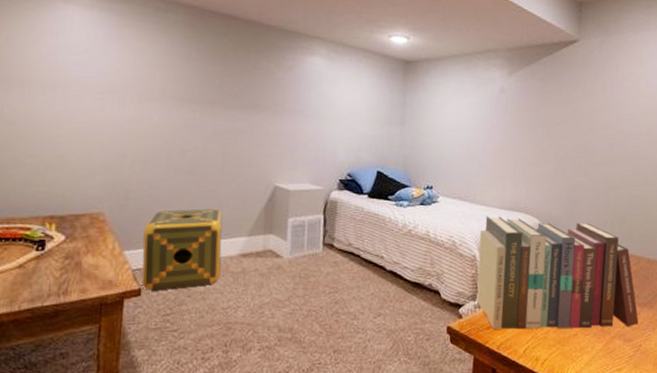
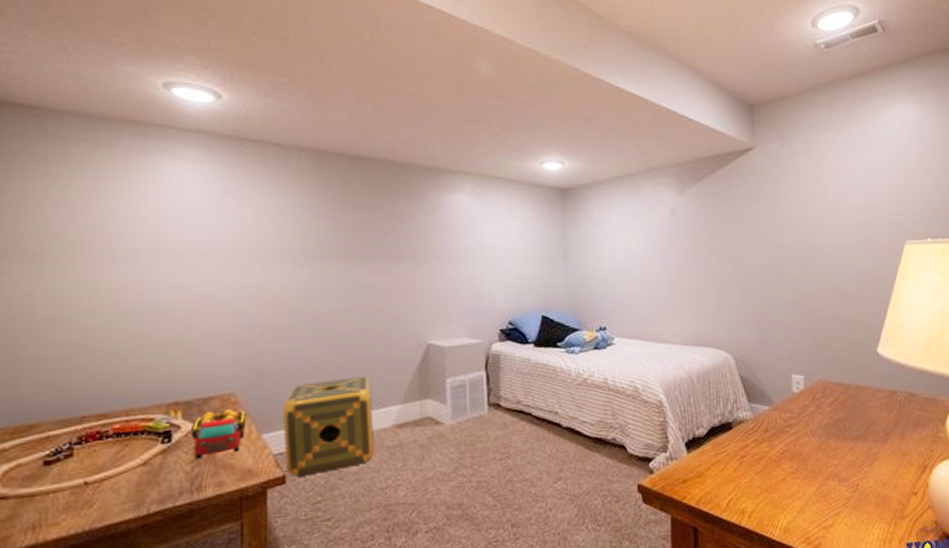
toy truck: none [61,227,112,268] -> present [190,409,247,460]
books: present [476,216,639,330] -> none [665,352,853,482]

